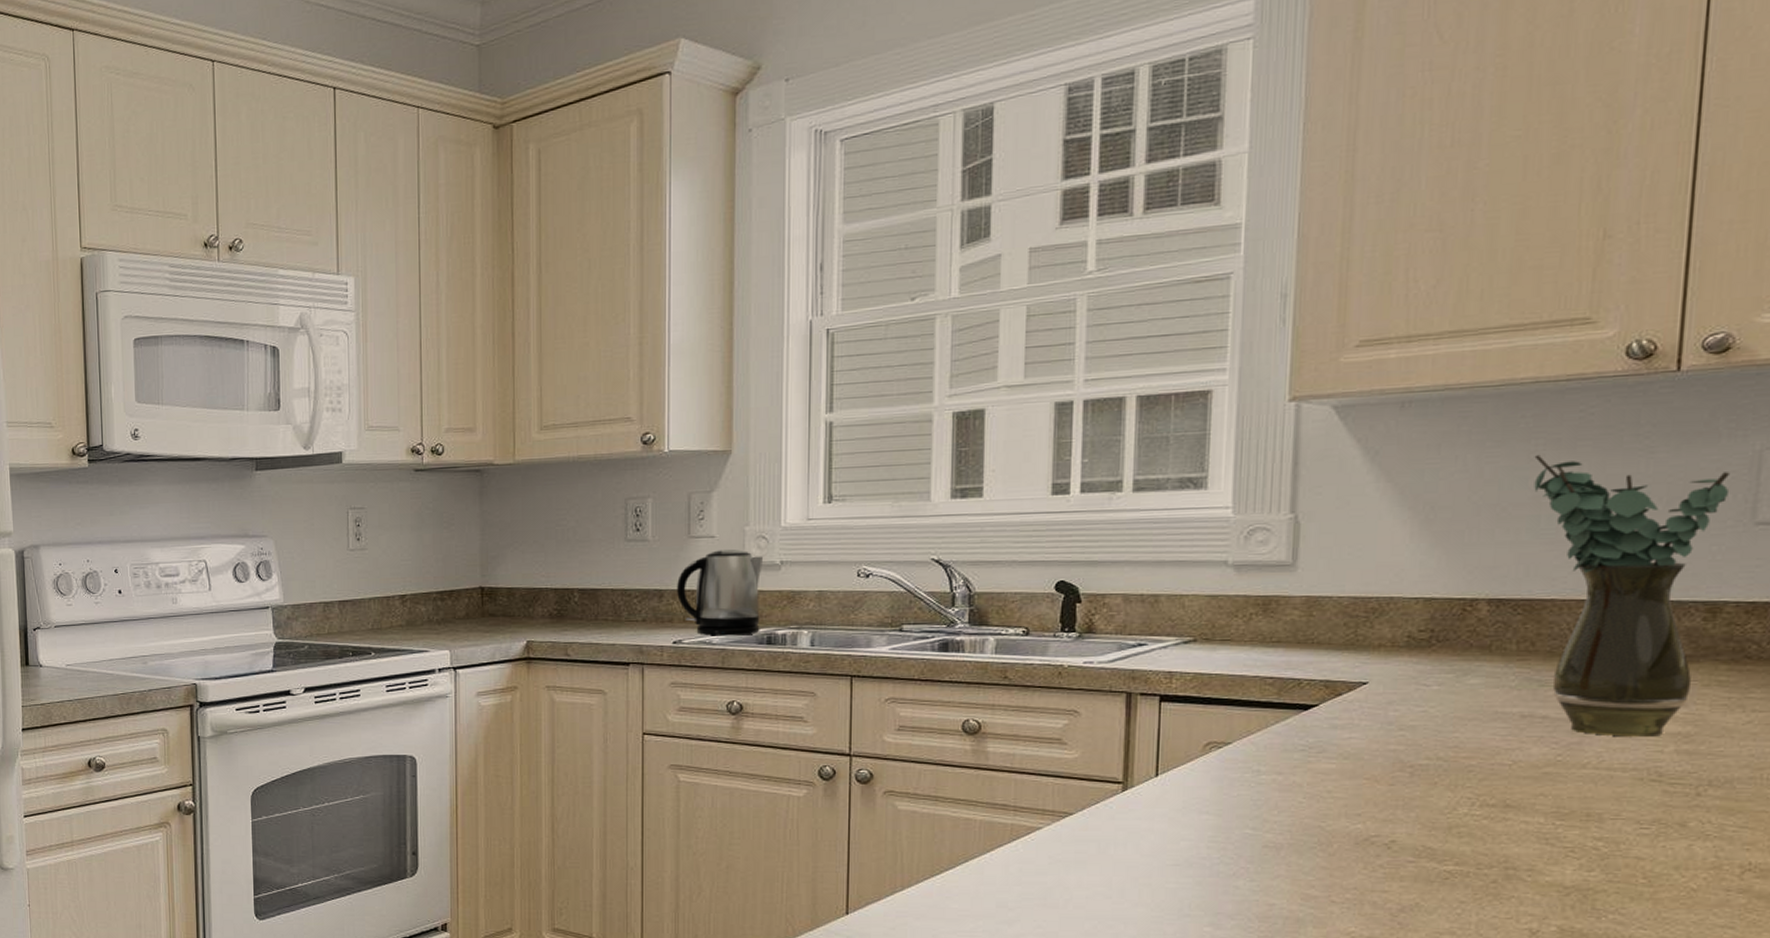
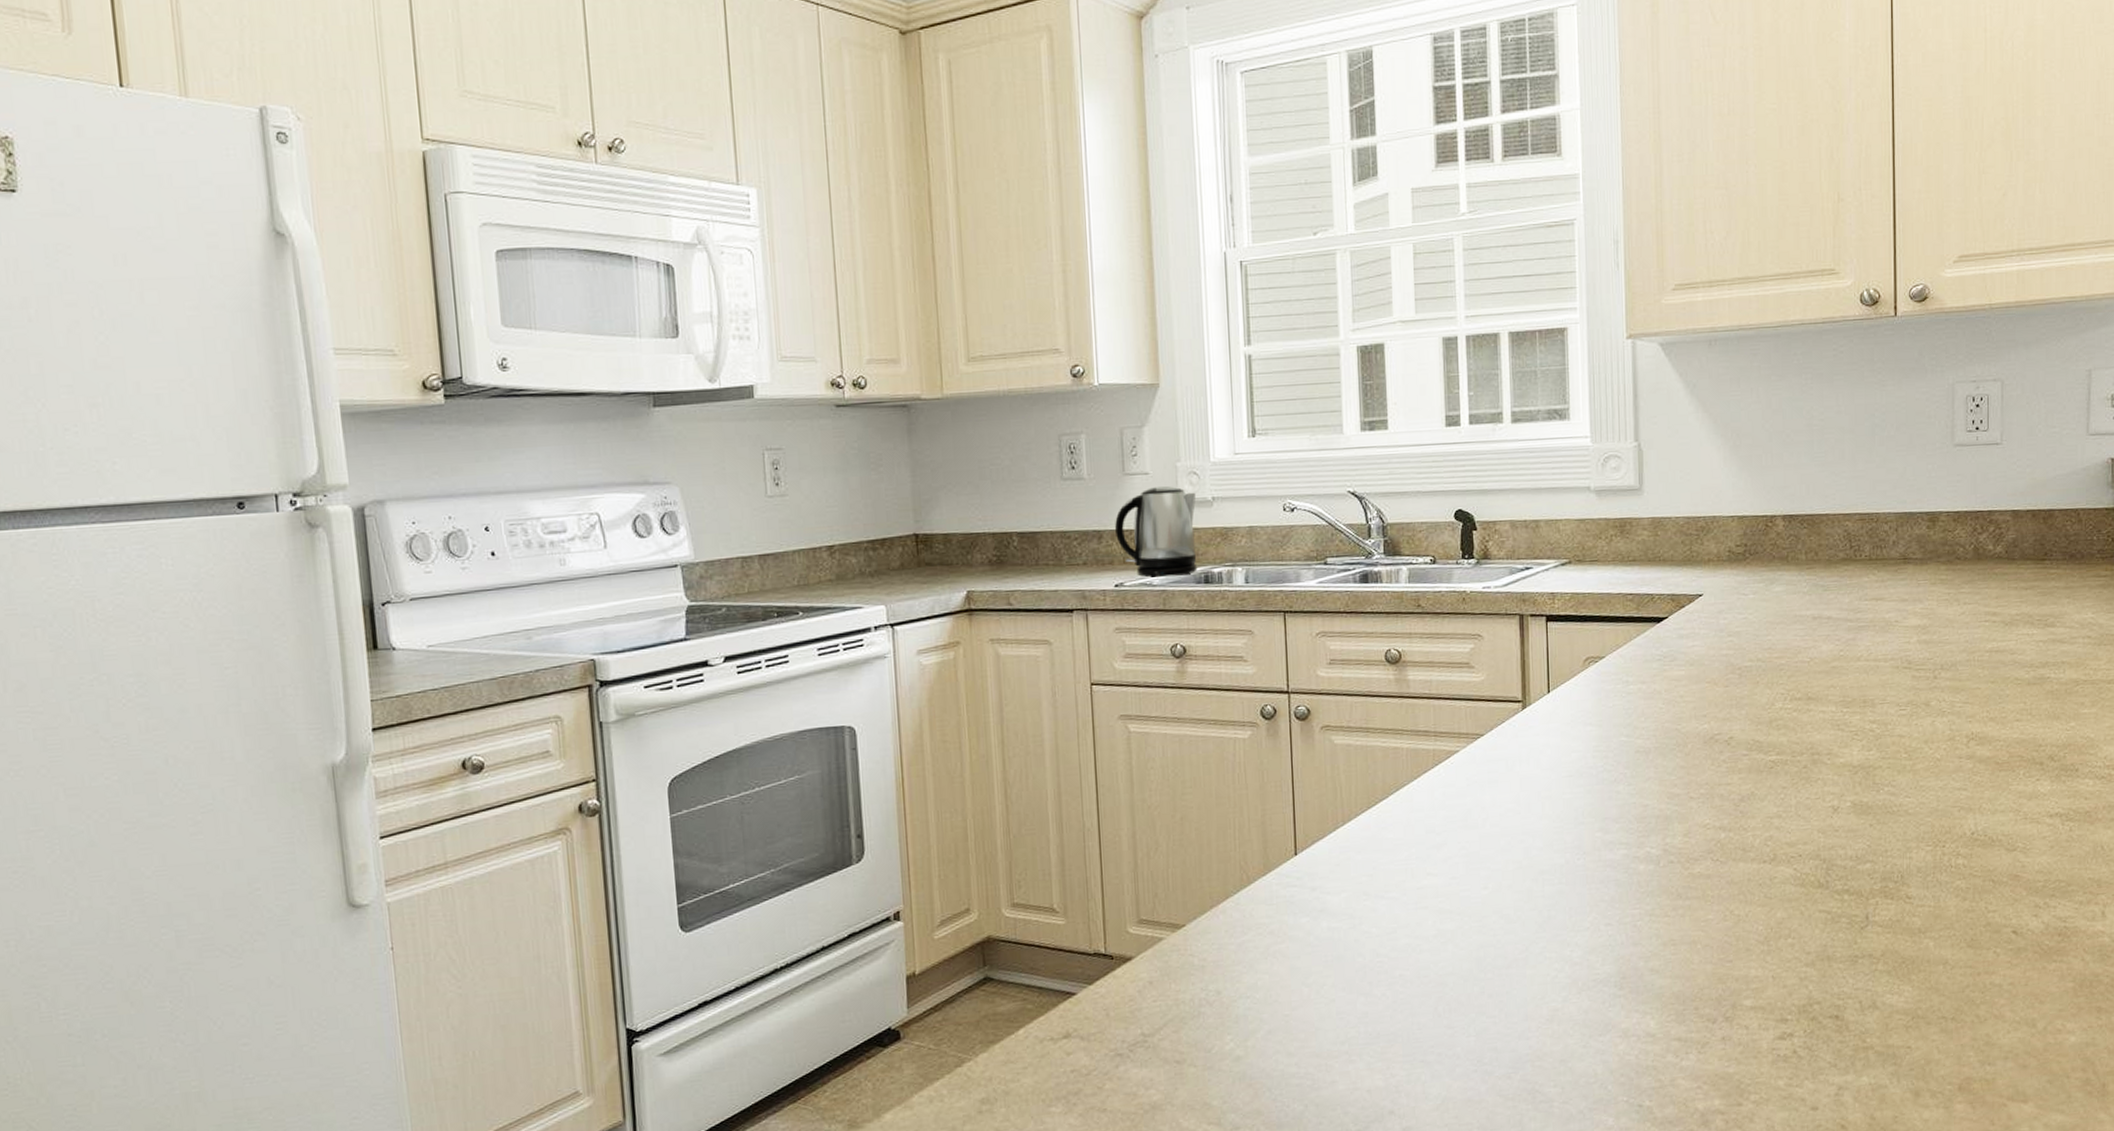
vase: present [1534,454,1730,737] -> none [1805,387,1936,631]

